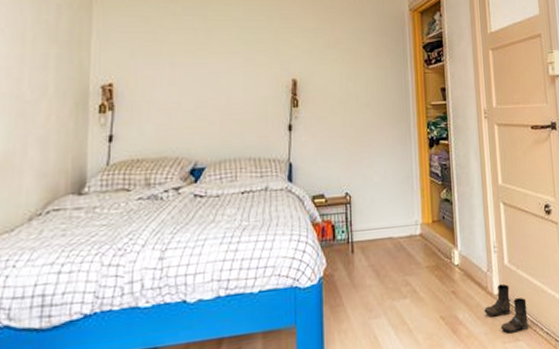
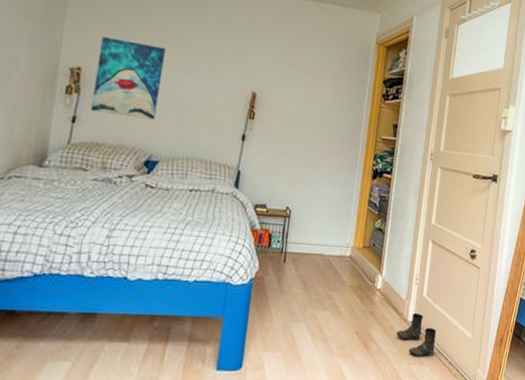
wall art: none [126,48,198,127] -> present [90,36,166,120]

